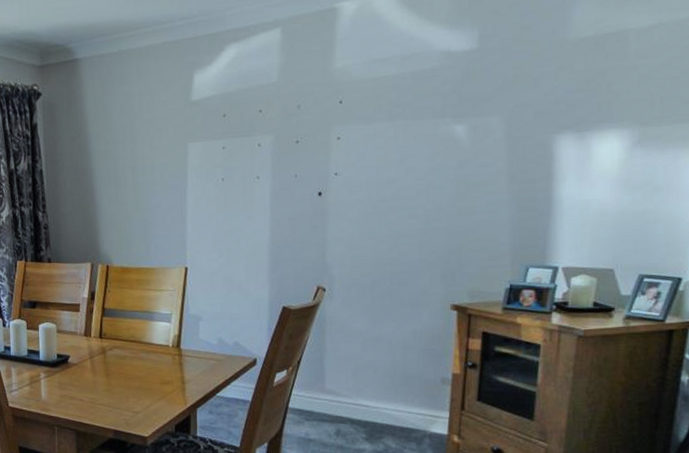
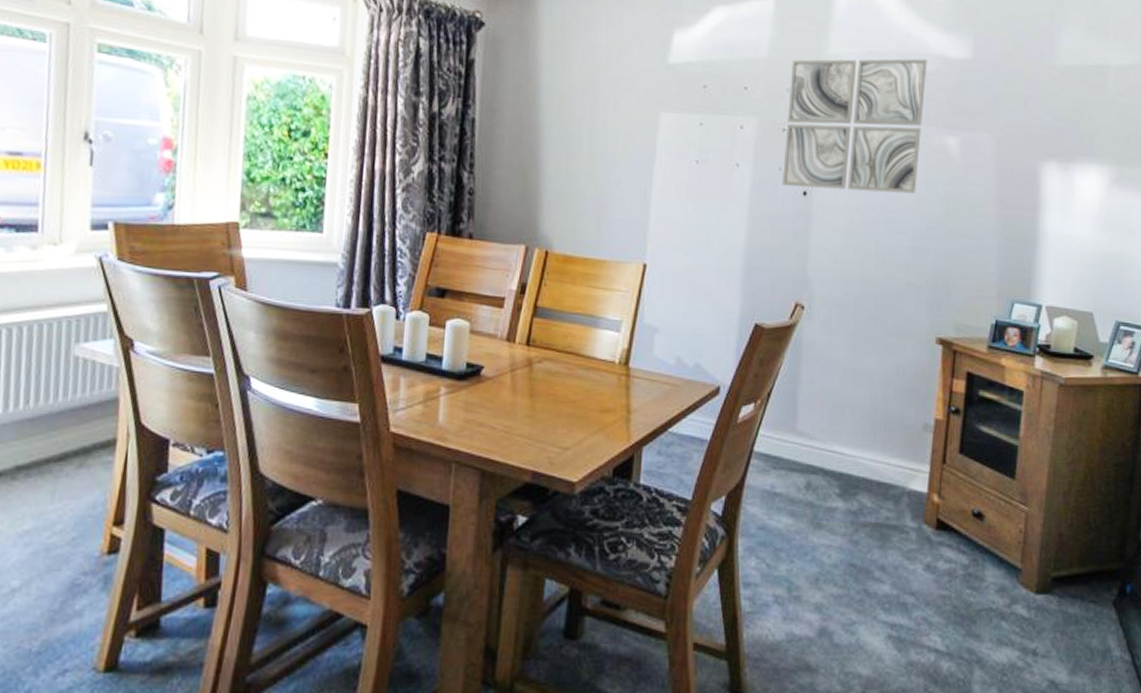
wall art: none [298,57,432,190] -> present [781,59,927,194]

